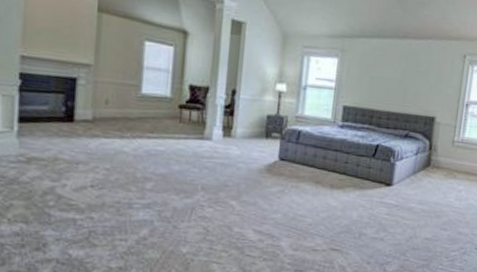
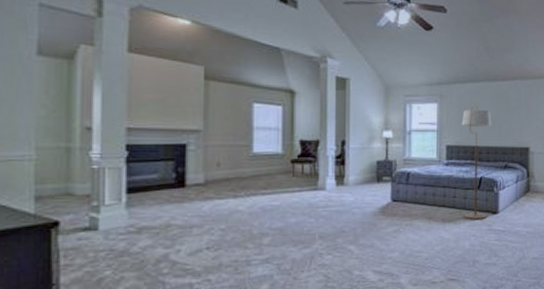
floor lamp: none [354,62,397,190] -> present [462,104,492,219]

